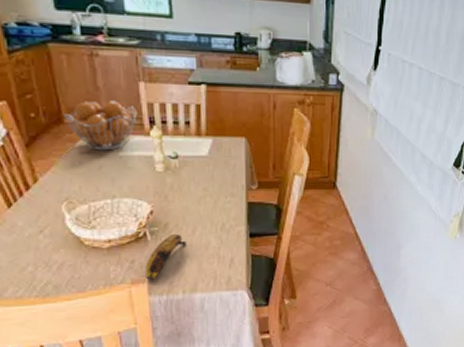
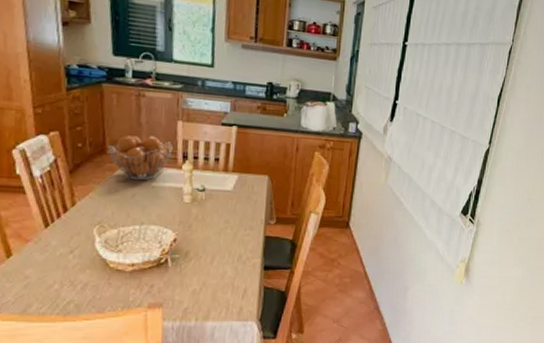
banana: present [145,233,186,280] -> none [162,261,204,305]

